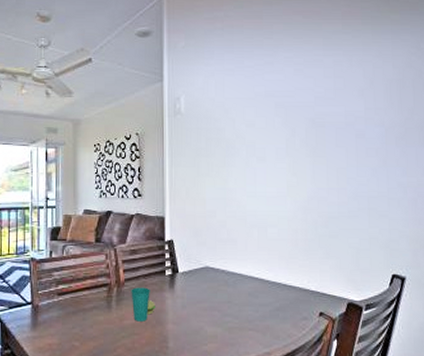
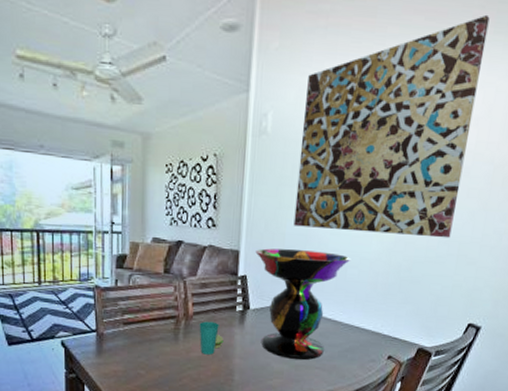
decorative bowl: none [179,213,270,322] -> present [255,248,351,361]
wall art: none [211,11,359,194] -> present [293,14,490,238]

